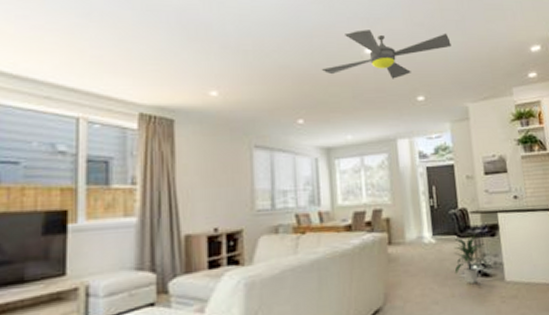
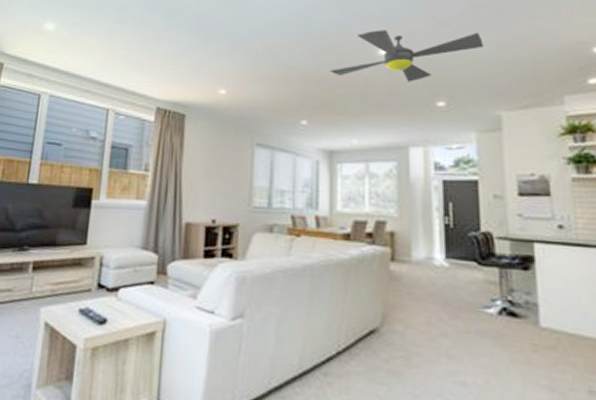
indoor plant: present [453,235,488,284] -> none [471,265,517,322]

